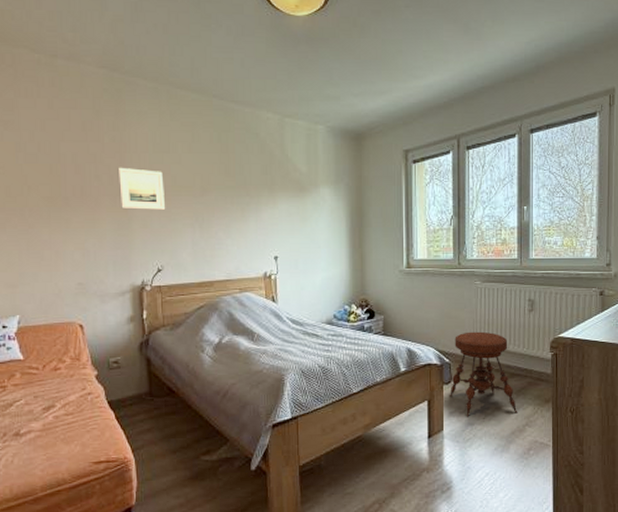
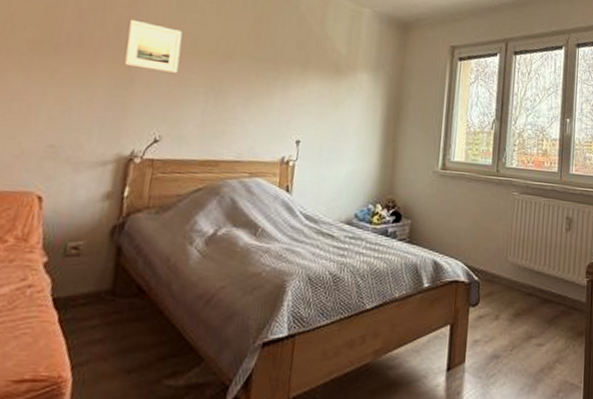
stool: present [450,331,518,417] -> none [475,247,549,348]

